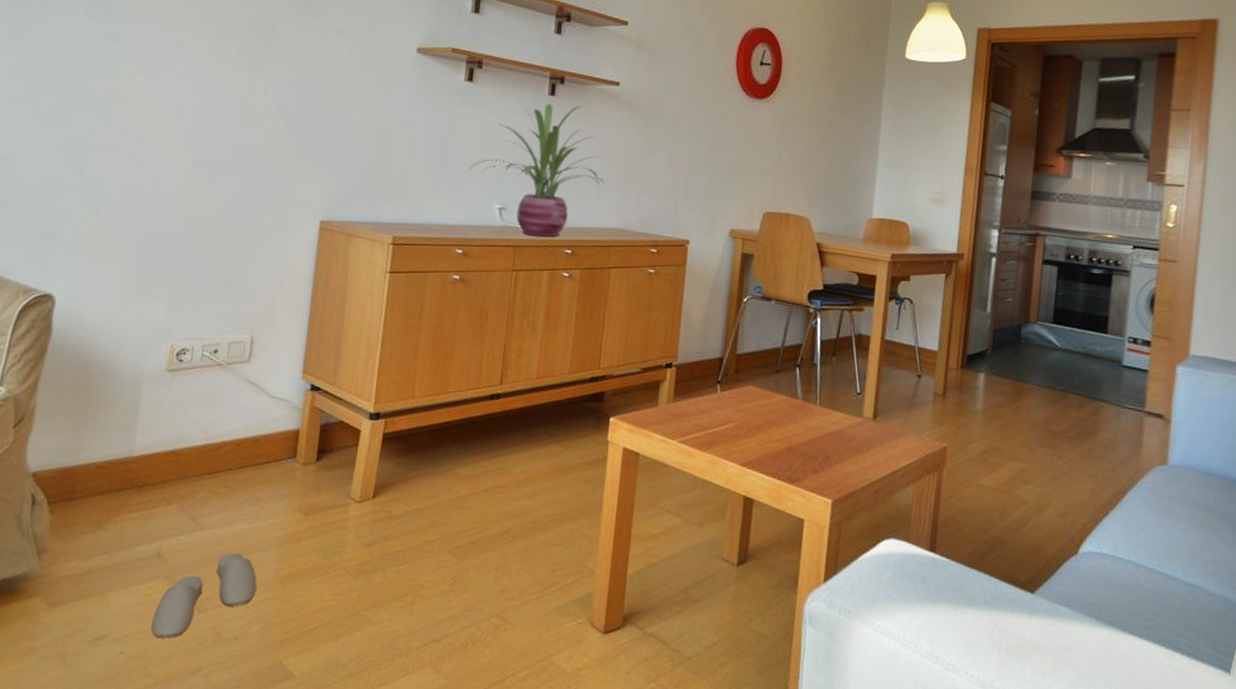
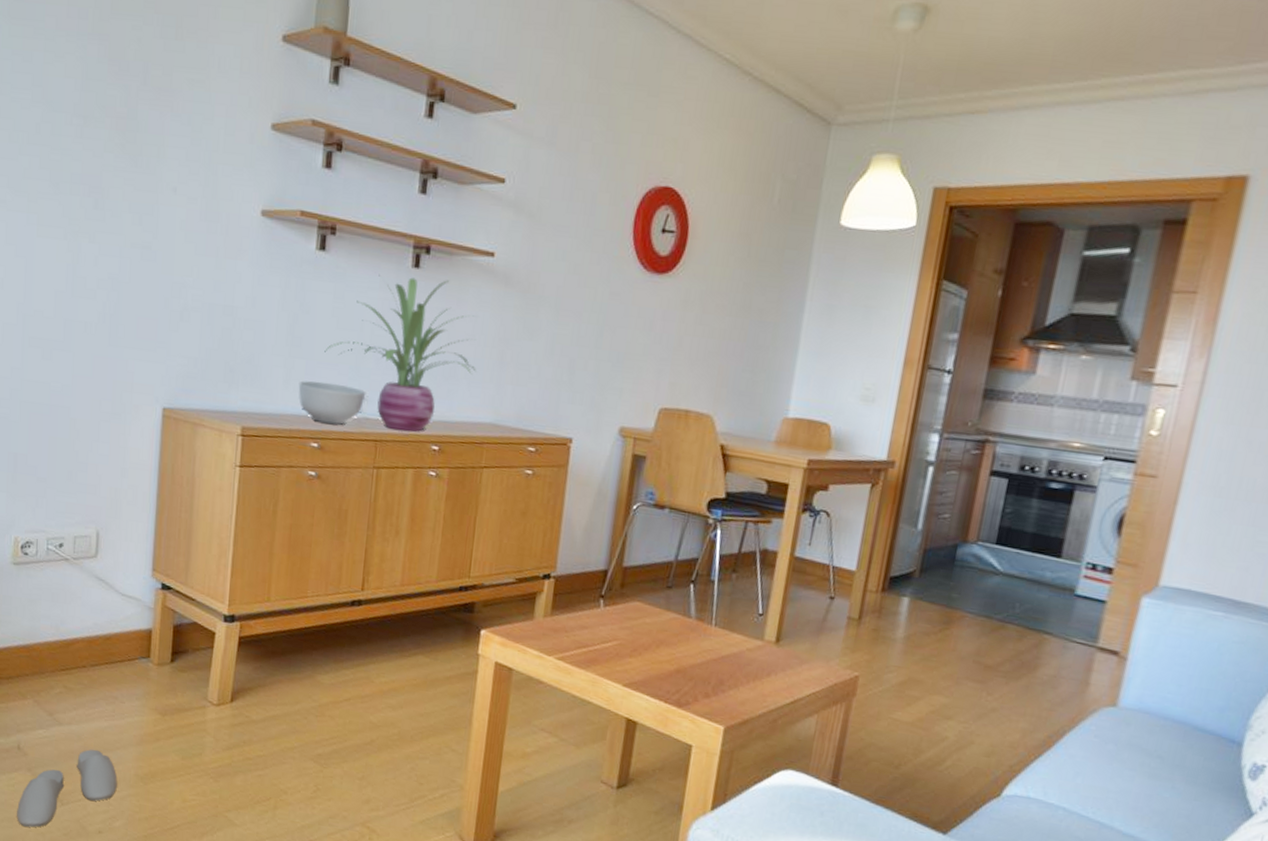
bowl: none [445,194,507,233] -> present [298,380,366,425]

